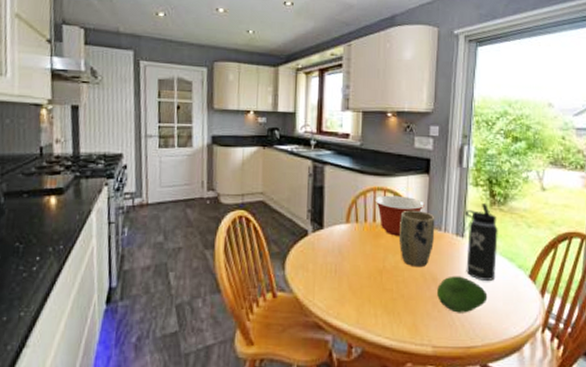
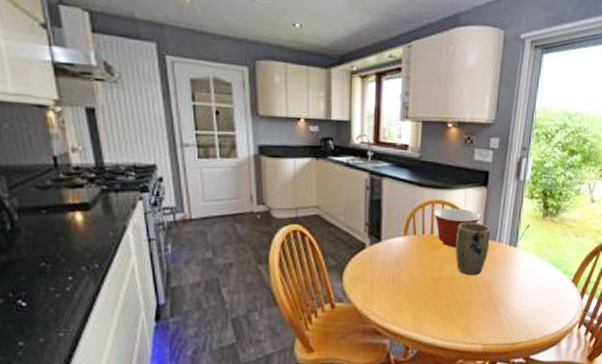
fruit: present [437,276,488,313] -> none [489,282,534,315]
thermos bottle: present [465,202,498,281] -> none [516,214,548,286]

